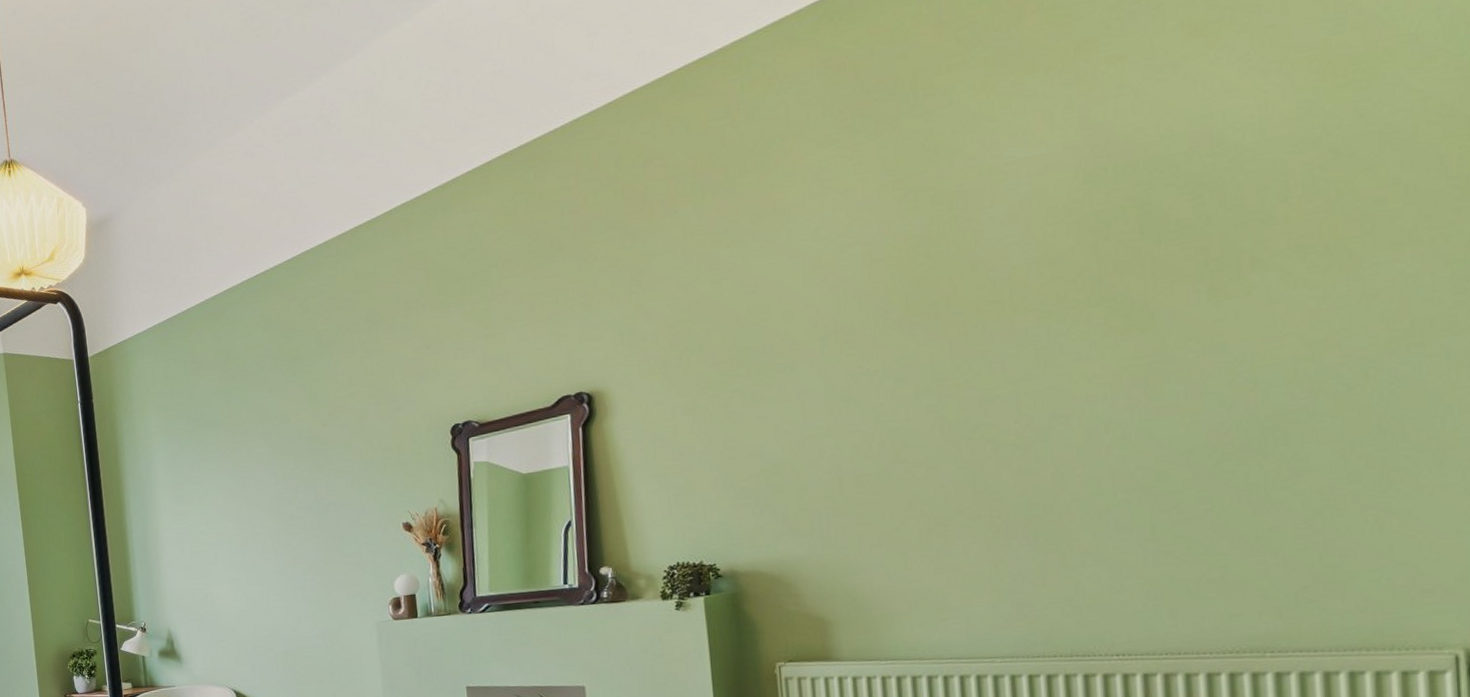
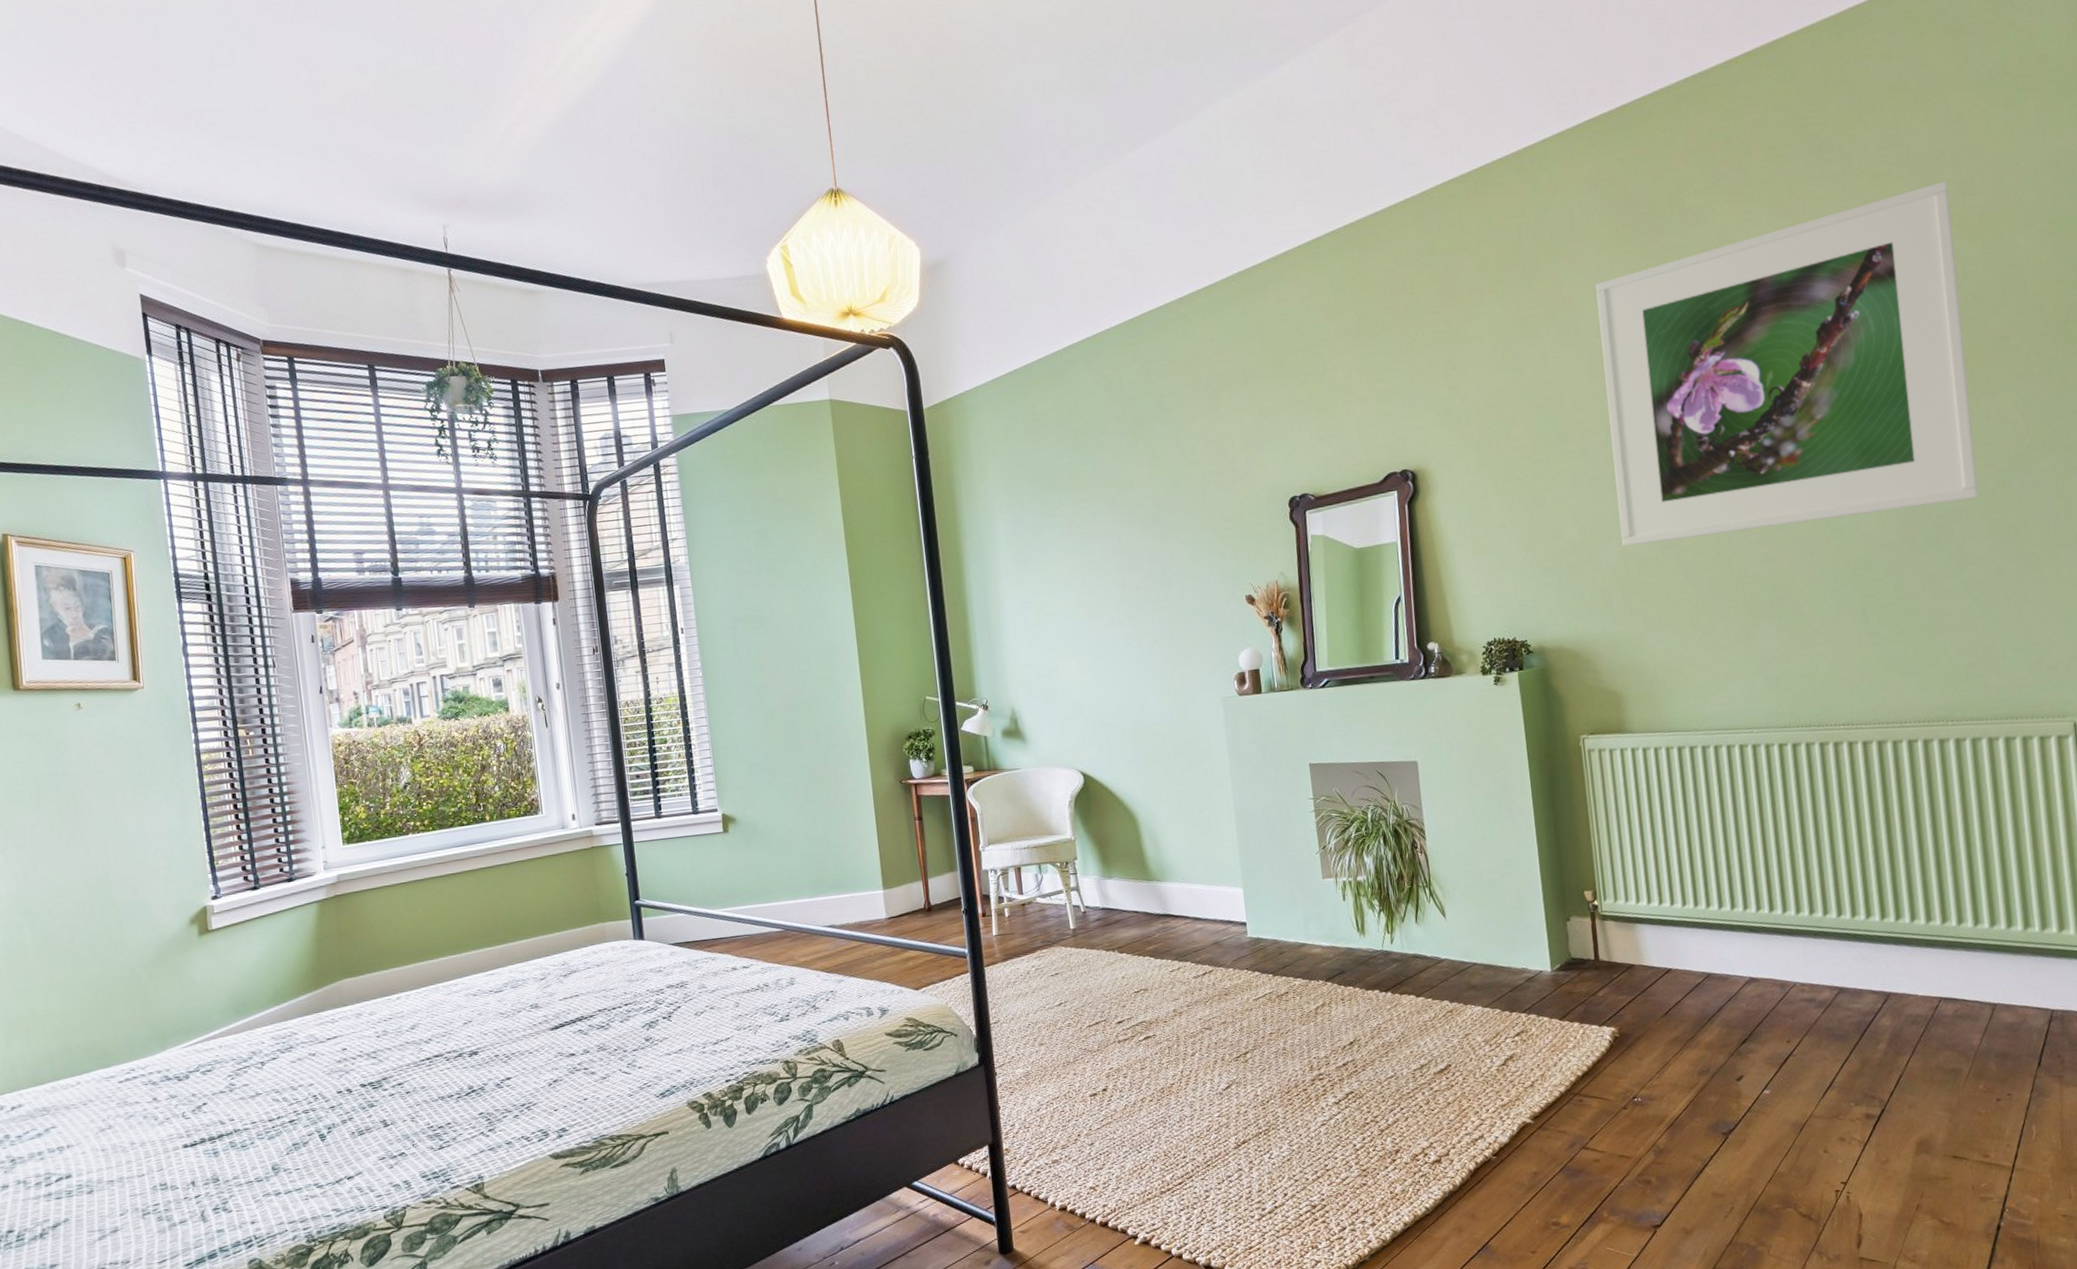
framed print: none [815,19,1328,464] -> present [1596,181,1979,547]

